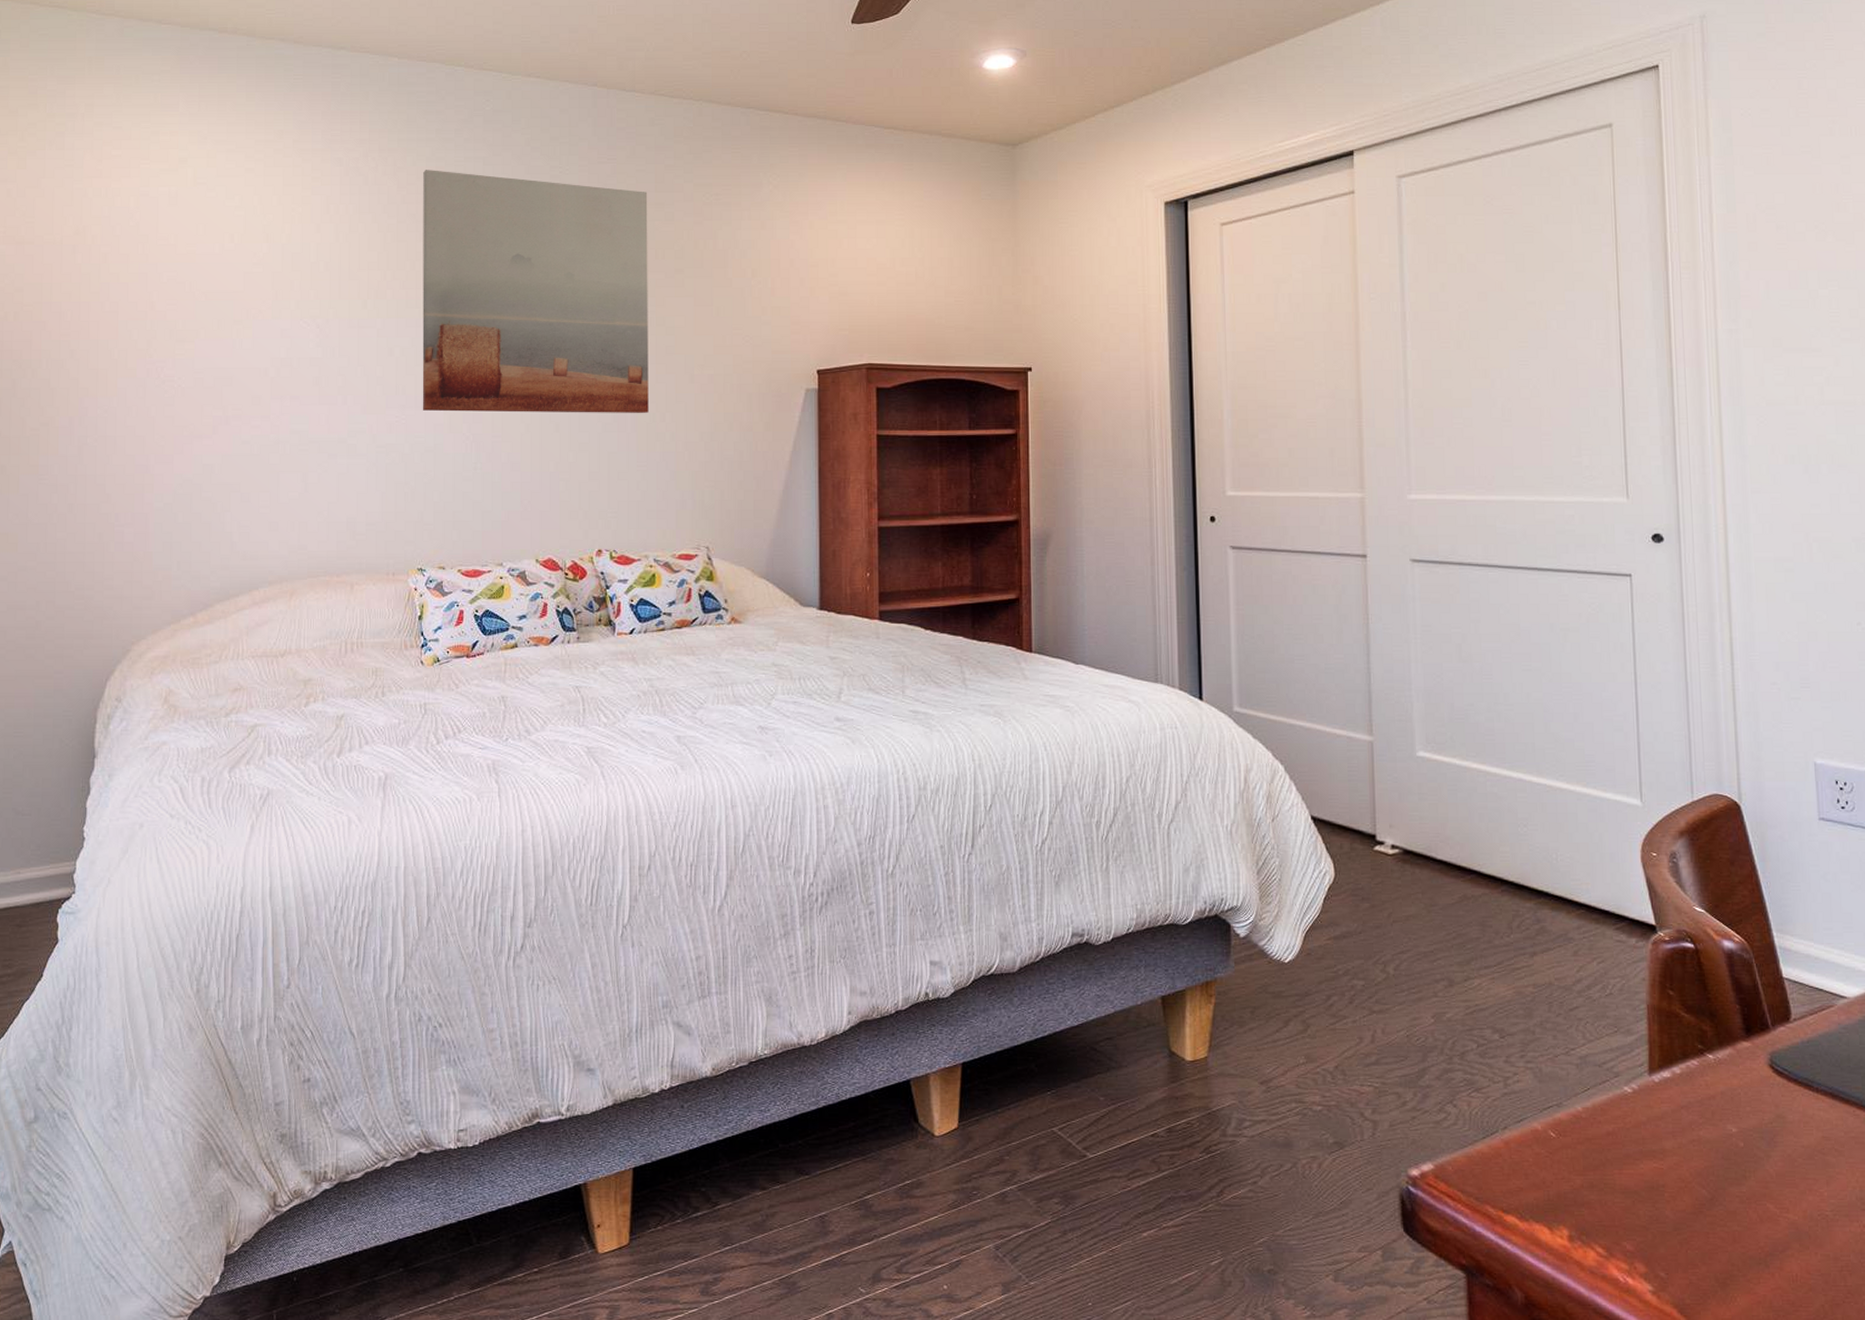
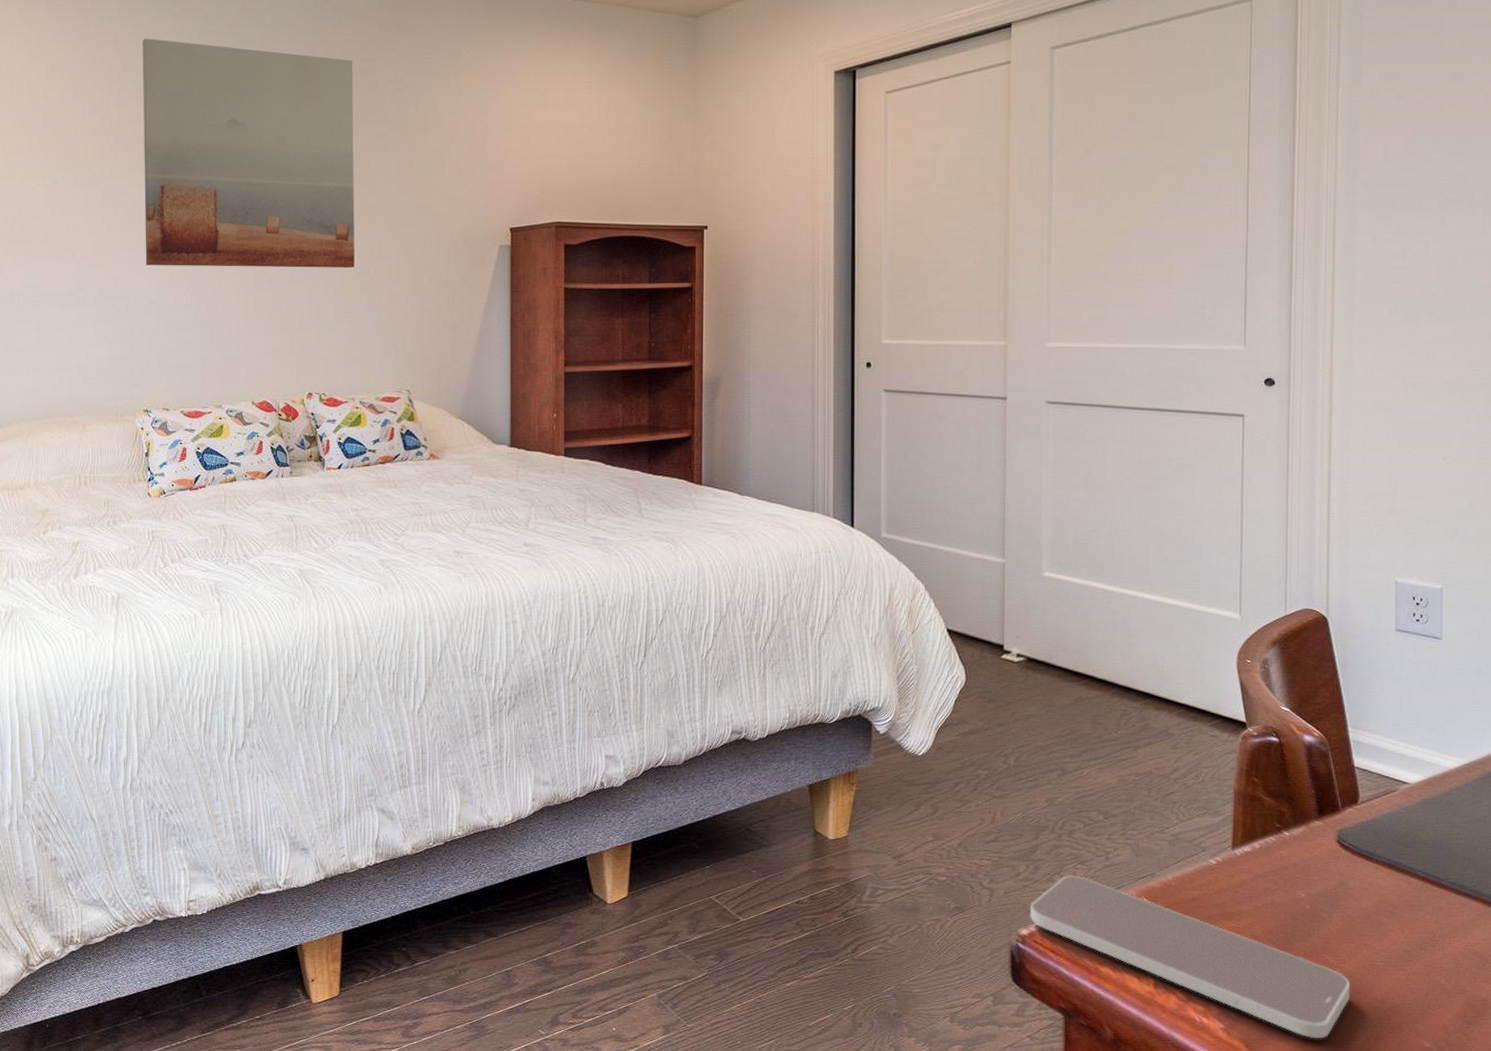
smartphone: none [1419,1105,1798,1303] -> present [1029,875,1351,1038]

